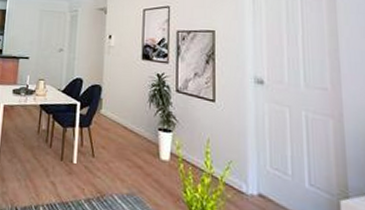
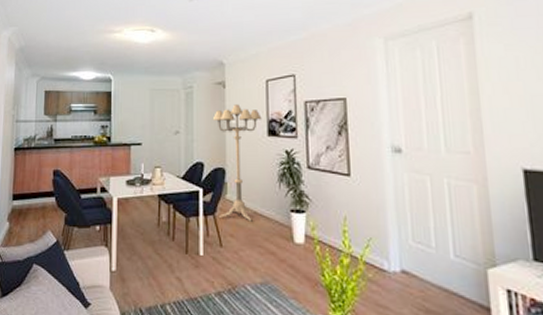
floor lamp: none [93,29,138,136] -> present [212,104,262,222]

